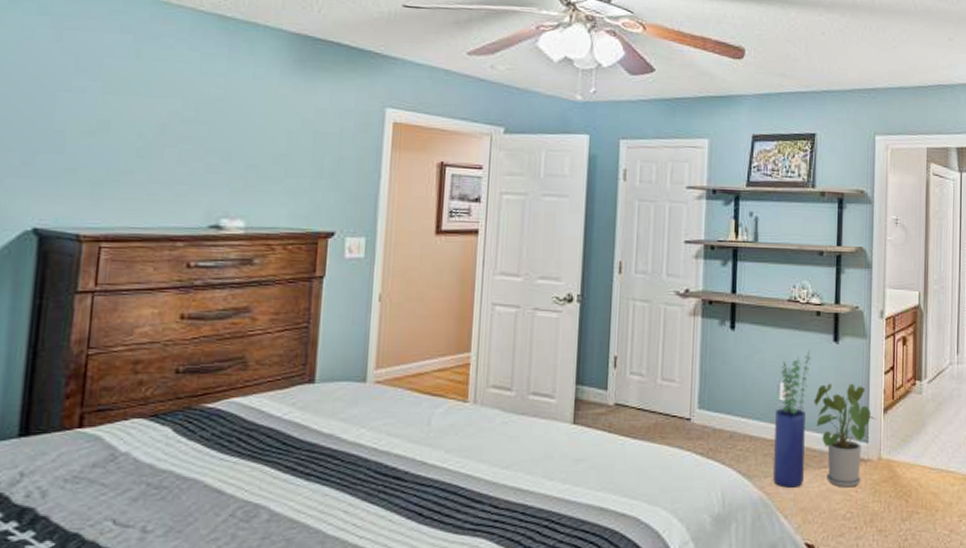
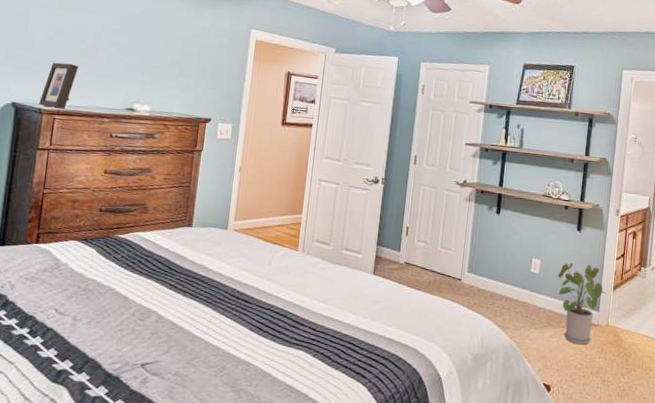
picture frame: none [75,168,134,233] -> present [39,62,79,109]
vase: present [772,349,811,488] -> none [521,235,558,340]

